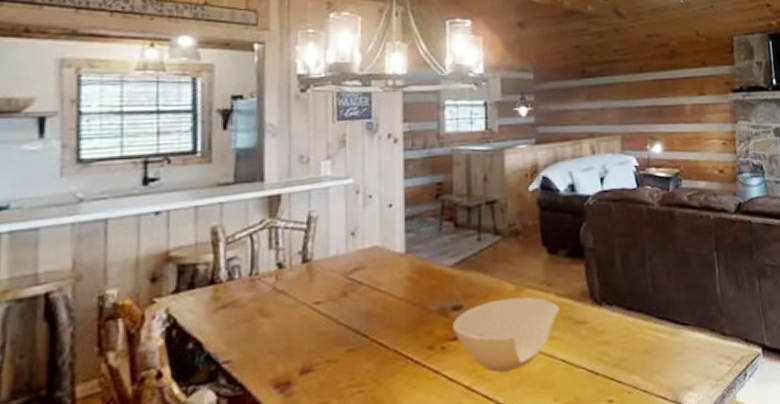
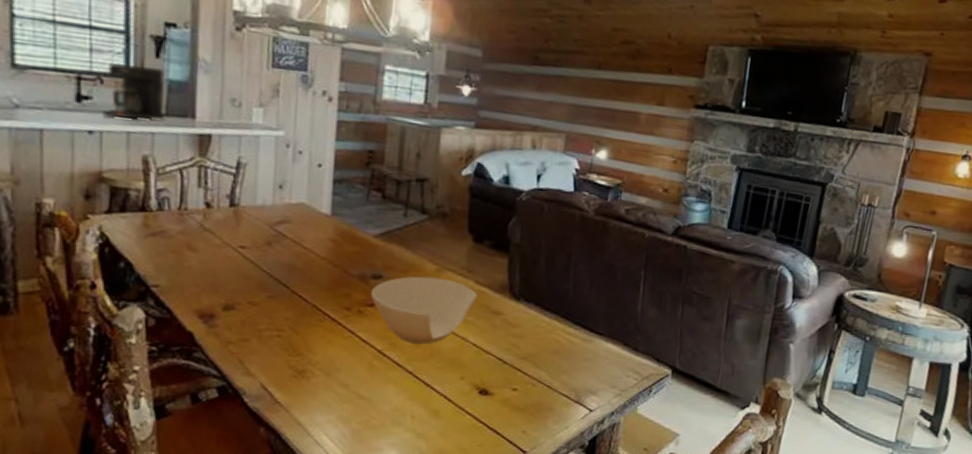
coffee maker: none [169,139,233,196] -> present [102,62,165,121]

